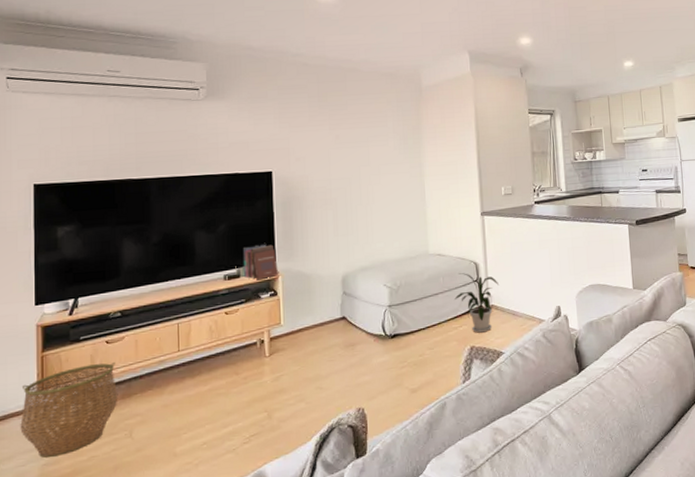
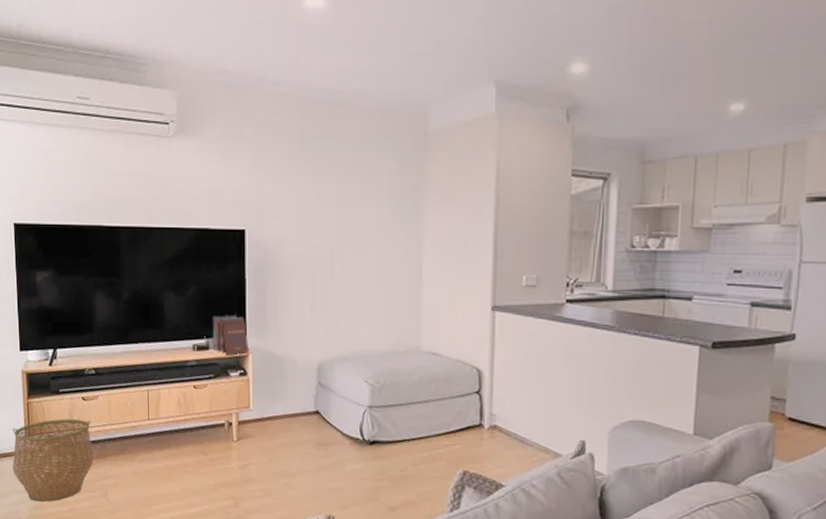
house plant: present [454,273,499,333] -> none [448,380,506,457]

